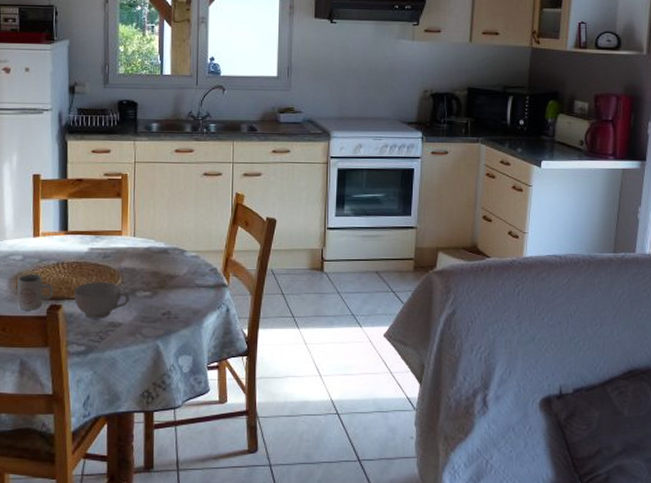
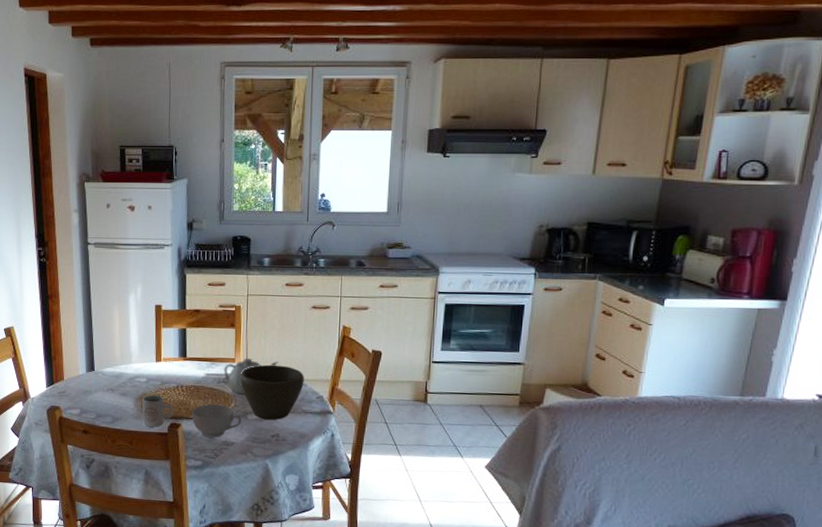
teapot: none [108,229,169,270] -> present [222,358,279,395]
bowl: none [127,236,197,296] -> present [240,364,304,420]

